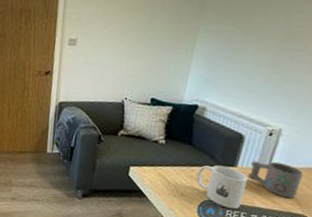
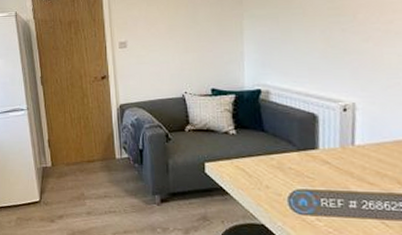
mug: present [196,165,248,210] -> none [278,149,335,197]
mug: present [248,161,303,199] -> none [333,139,394,178]

